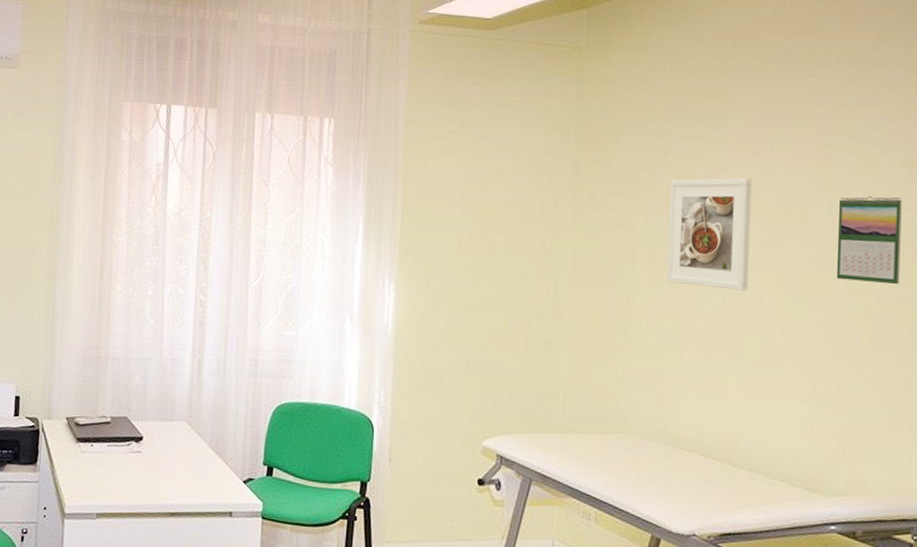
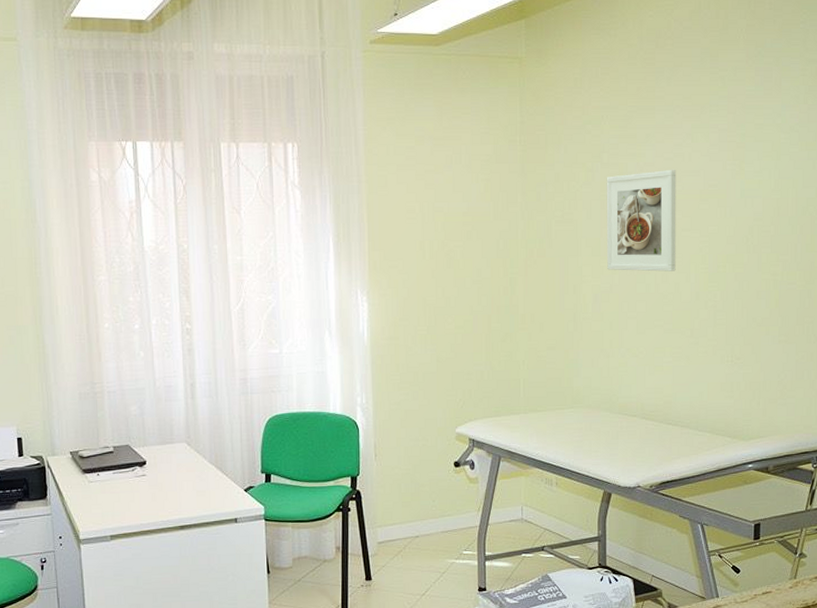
calendar: present [836,196,902,285] -> none [748,177,801,254]

